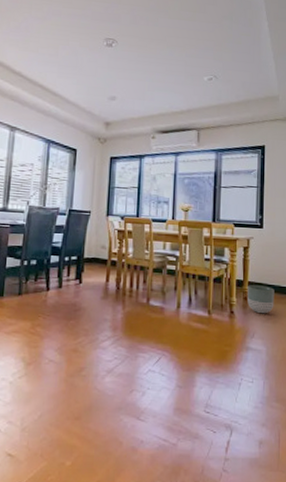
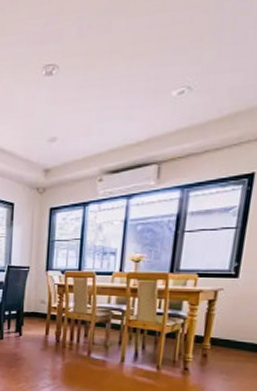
planter: present [247,285,274,314] -> none [207,341,246,373]

